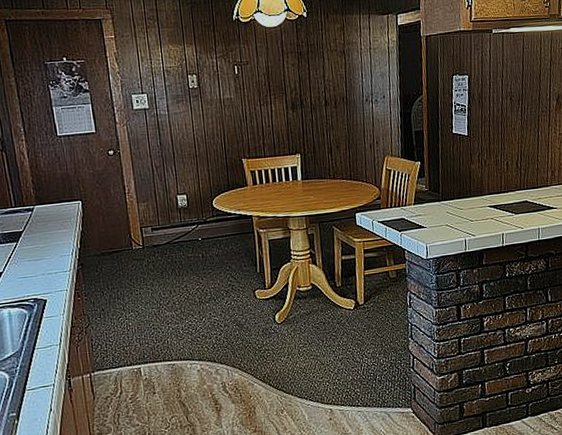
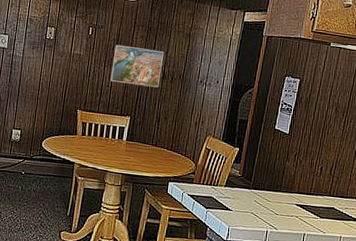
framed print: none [267,76,323,120] -> present [110,45,164,88]

